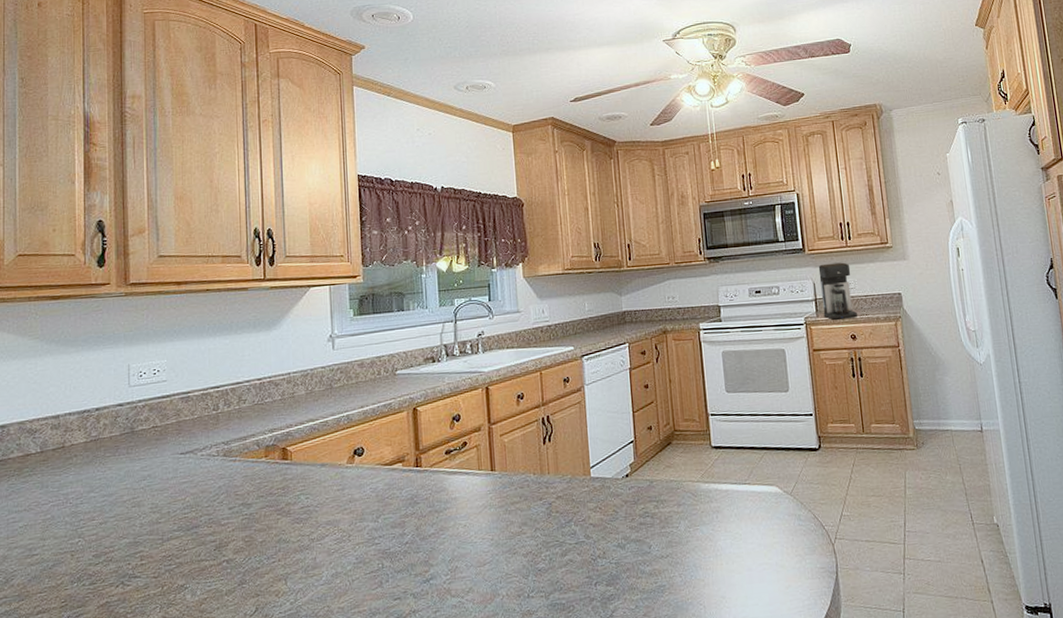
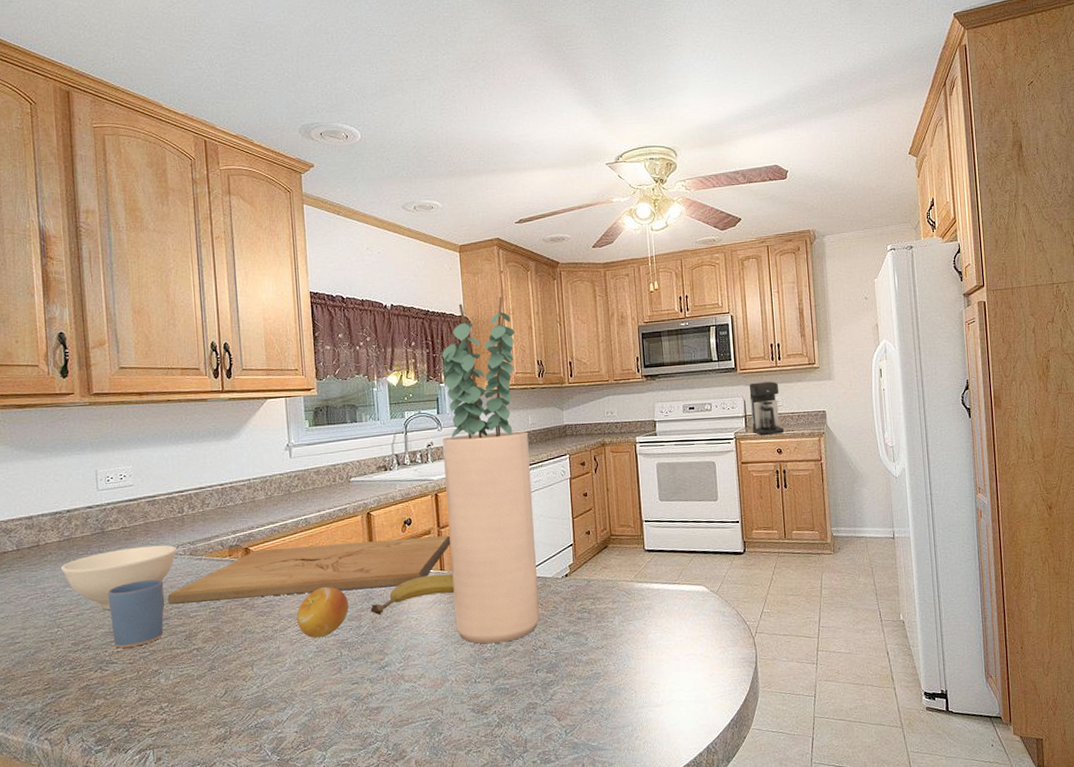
bowl: none [85,445,211,518] -> present [60,545,178,610]
mug: none [134,483,195,560] -> present [108,579,165,648]
cutting board: none [197,432,503,511] -> present [167,535,451,604]
fruit: none [335,489,393,548] -> present [296,586,349,639]
fruit: none [415,474,506,521] -> present [370,573,455,615]
vase: none [494,176,599,554] -> present [442,296,540,644]

